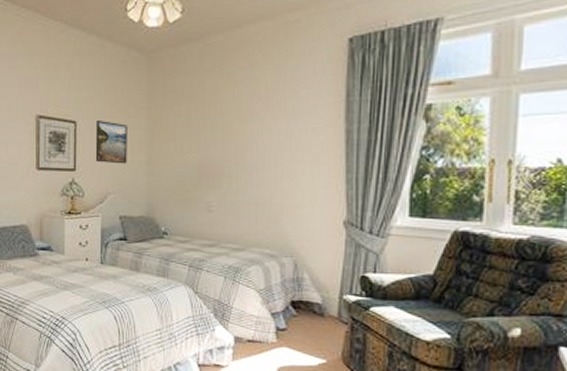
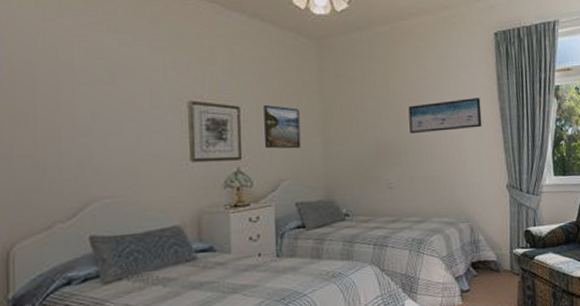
wall art: none [236,118,322,155] -> present [408,98,482,133]

